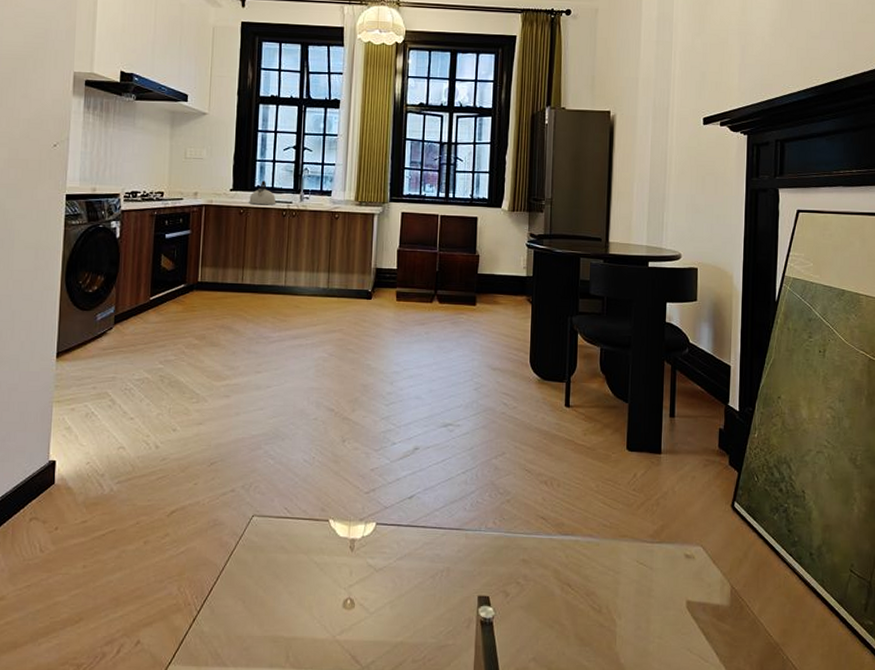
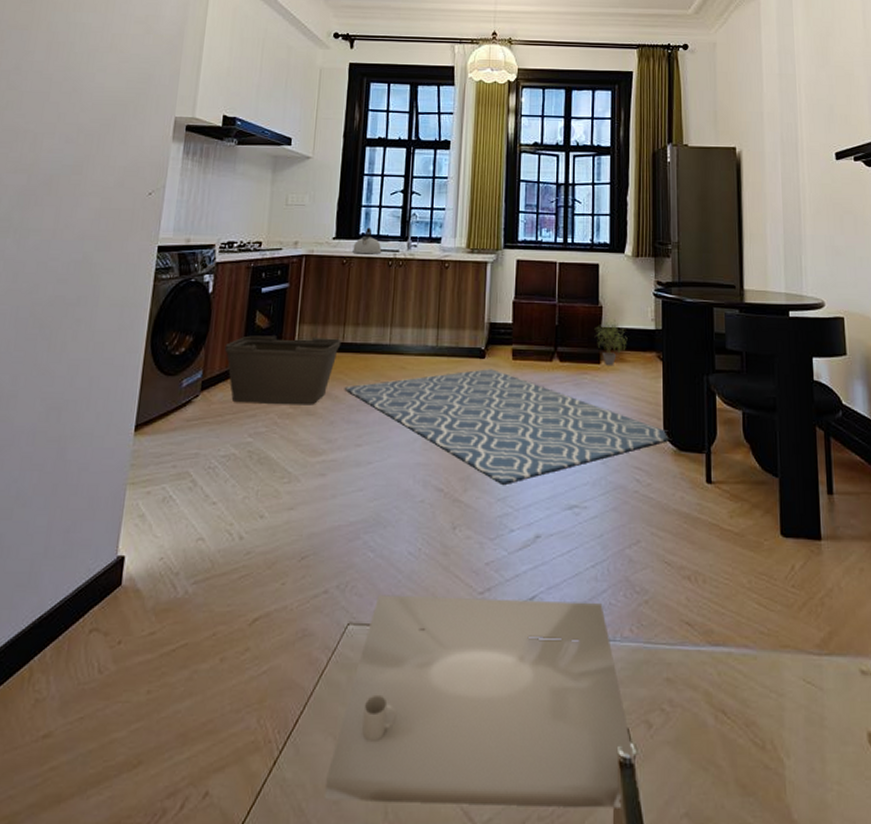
bicycle basket: none [134,276,241,338] -> present [224,334,341,405]
tray: none [236,493,498,654] -> present [324,595,641,808]
rug: none [244,308,538,406] -> present [344,369,673,484]
potted plant: none [471,267,501,307] -> present [594,319,628,365]

